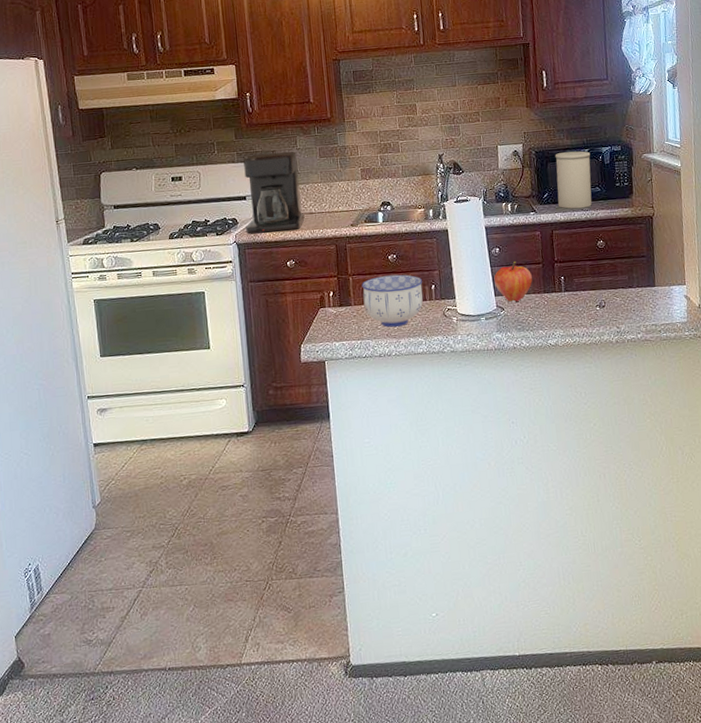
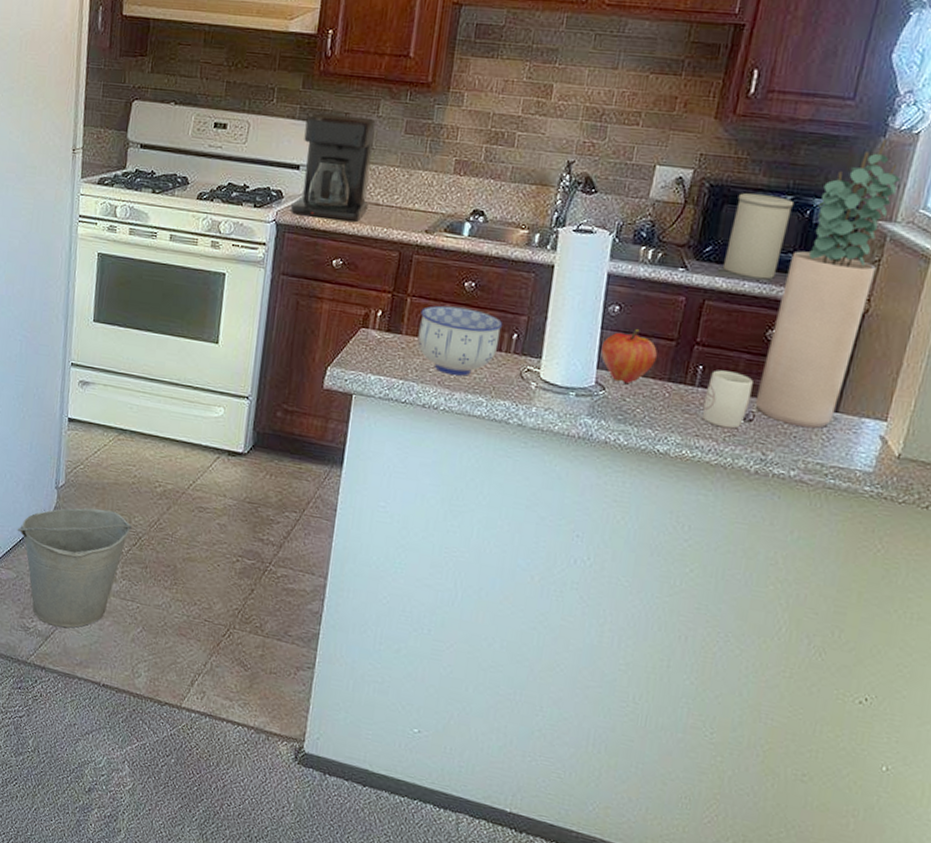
bucket: none [64,512,168,631] -> present [17,508,132,628]
mug: none [570,275,600,317] -> present [702,370,753,429]
vase: none [598,101,654,303] -> present [755,138,901,429]

